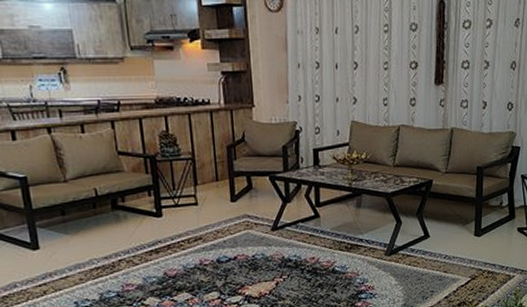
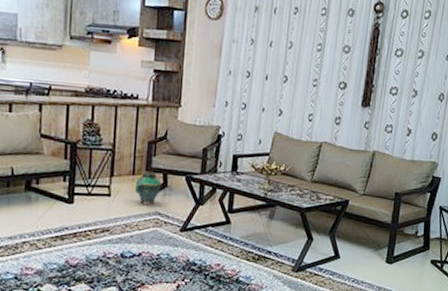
vase: none [220,175,247,210] -> present [134,171,162,206]

